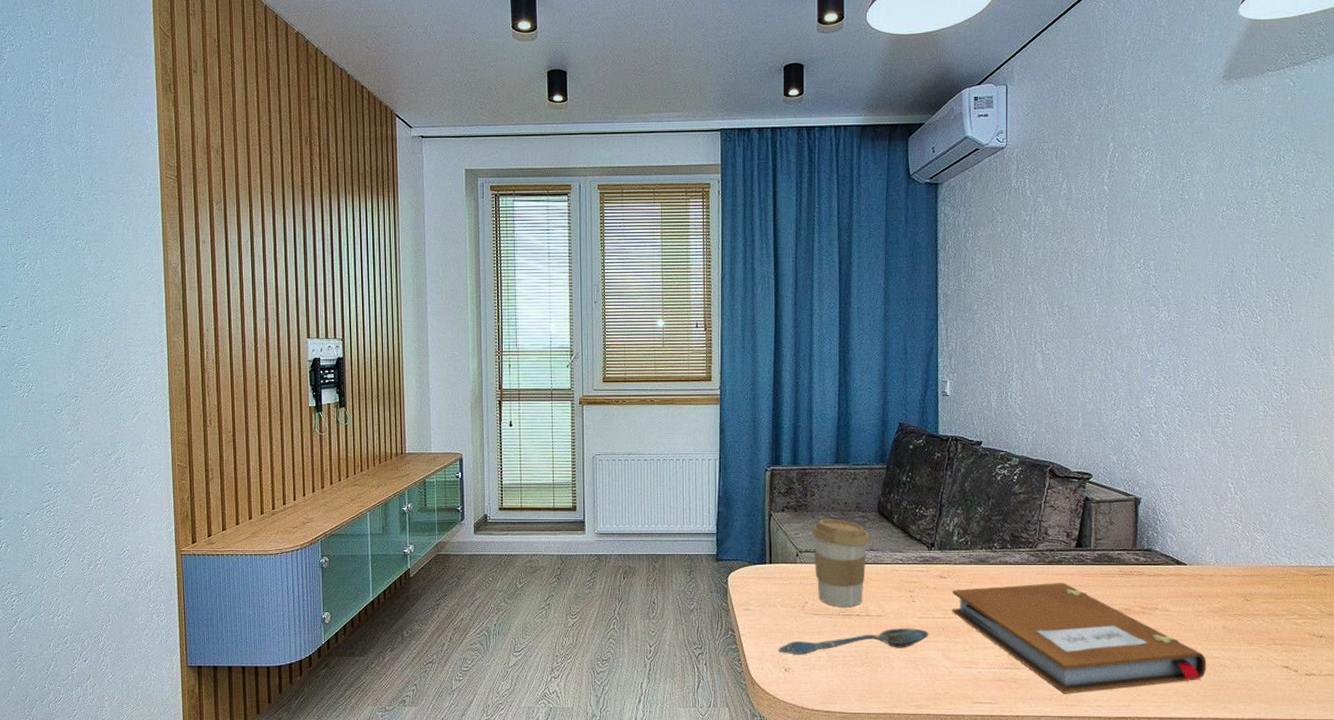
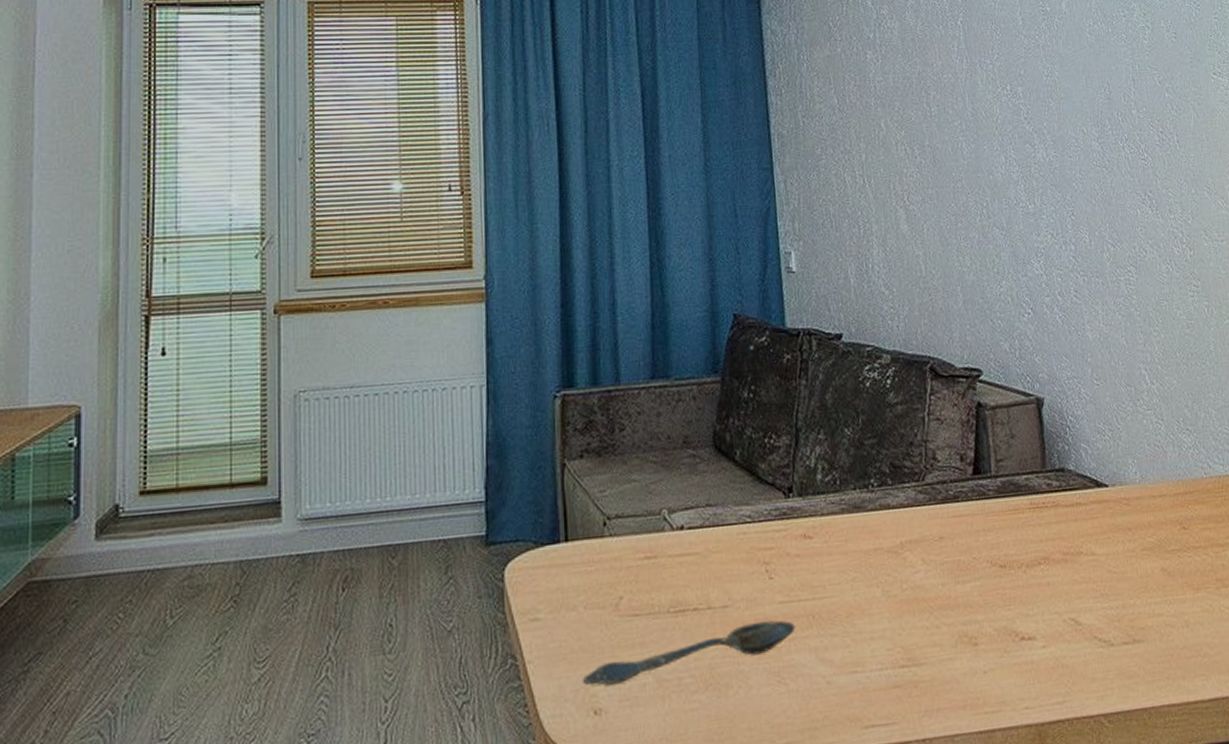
coffee cup: present [811,519,870,607] -> none [623,463,706,600]
notebook: present [952,583,1207,694] -> none [821,528,1151,696]

